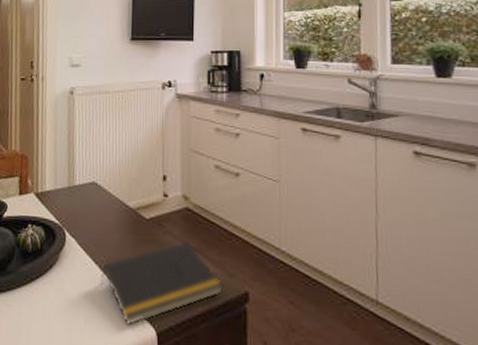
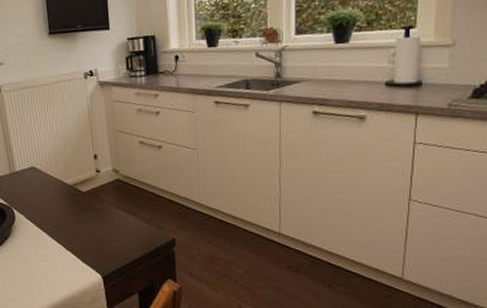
notepad: present [102,240,224,327] -> none [50,205,155,275]

